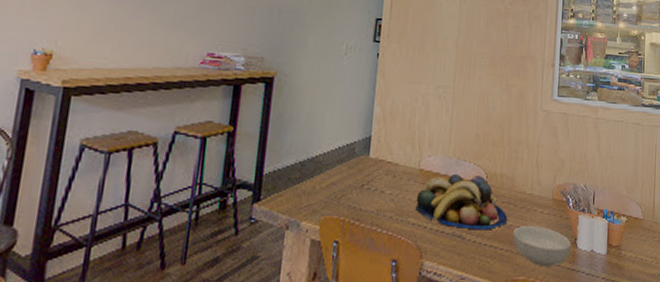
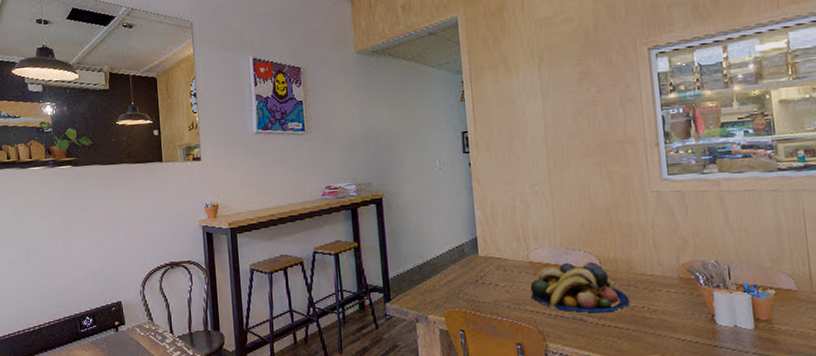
cereal bowl: present [513,225,571,267] -> none [638,304,709,344]

